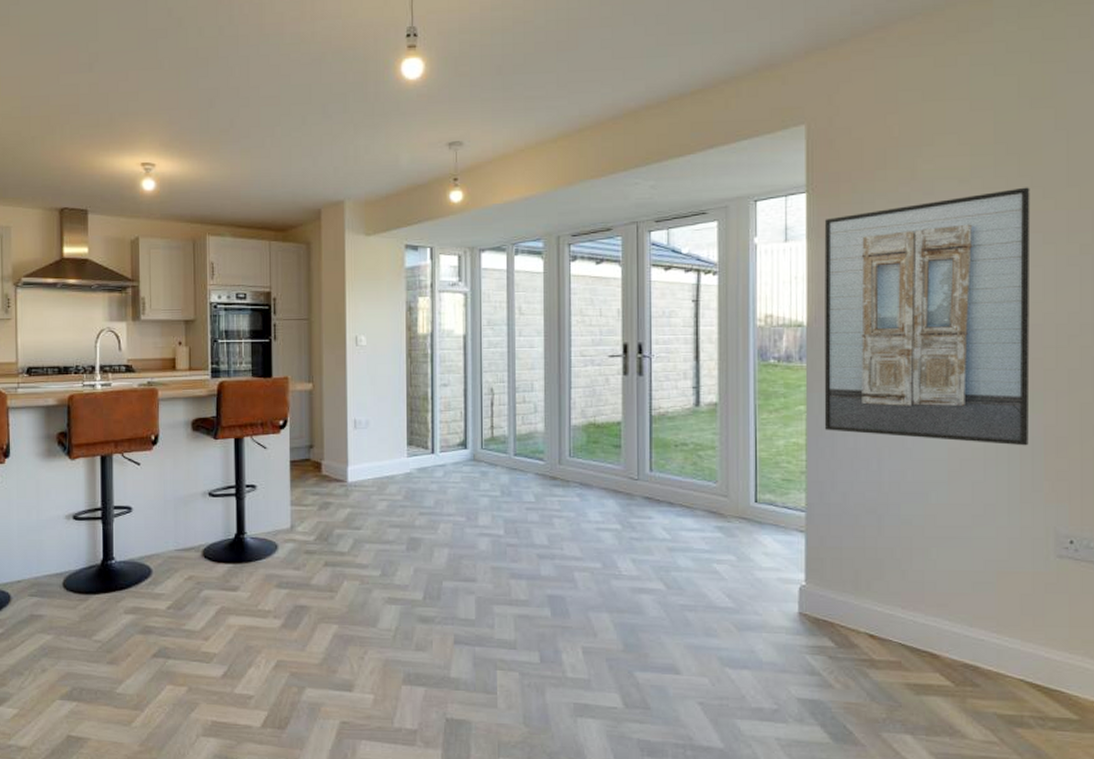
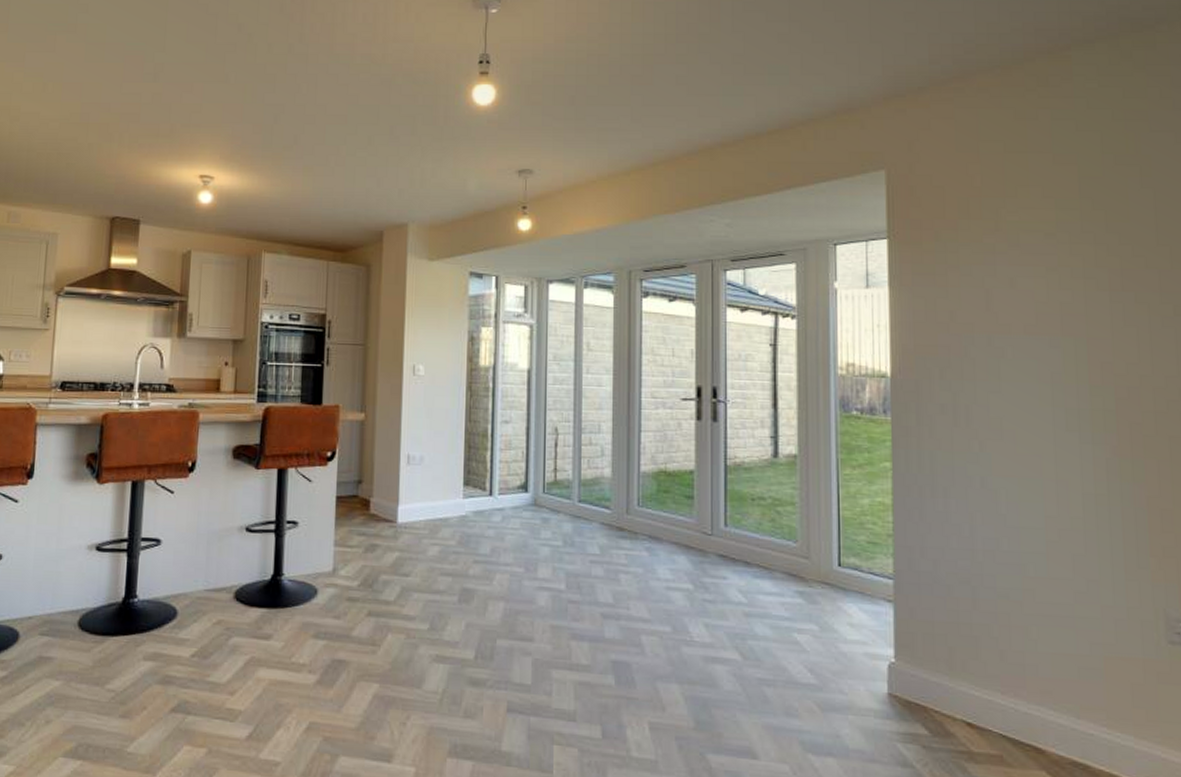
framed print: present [824,187,1031,446] -> none [907,244,1131,518]

